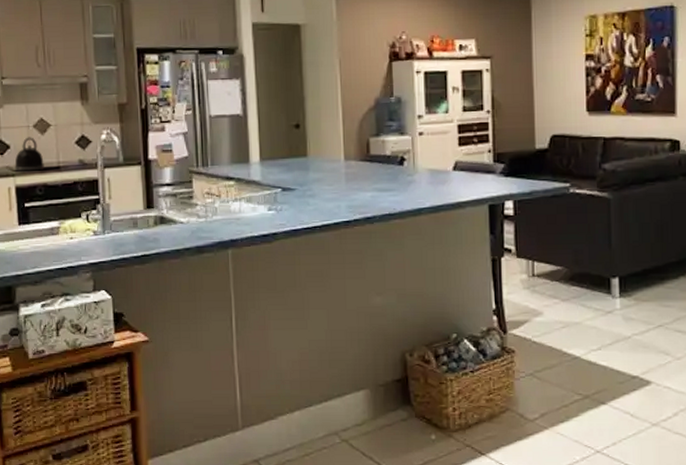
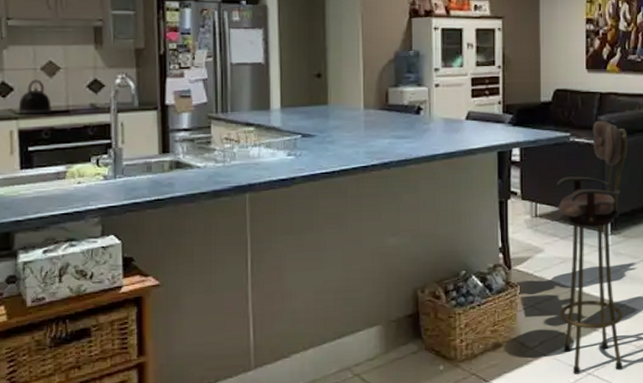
bar stool: none [556,168,638,451] -> present [557,120,628,374]

